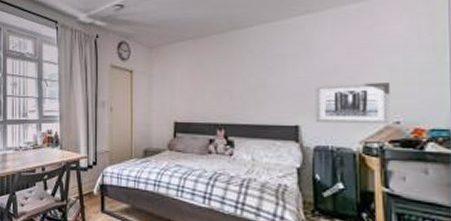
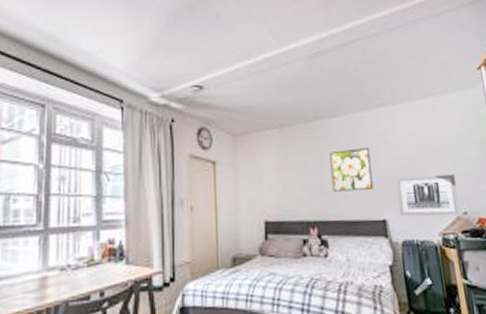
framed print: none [243,55,288,98] -> present [329,147,374,192]

